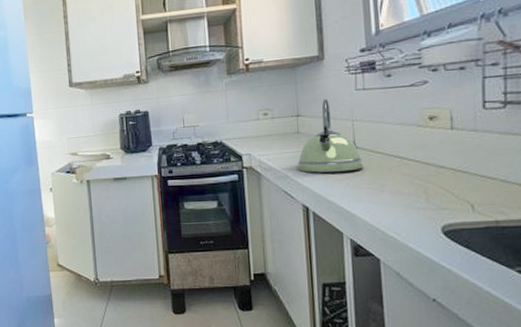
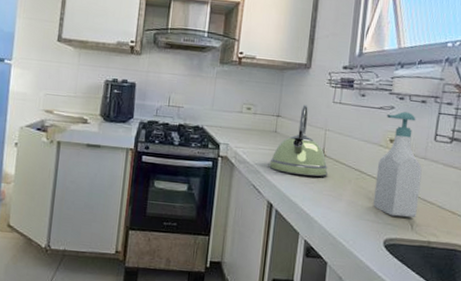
soap bottle: none [419,83,476,200] -> present [373,111,422,219]

